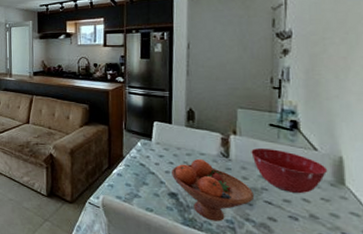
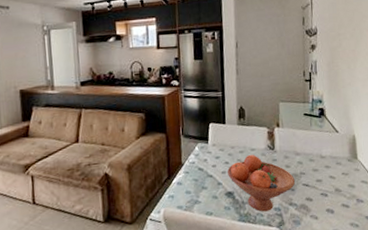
mixing bowl: present [251,147,328,194] -> none [291,136,346,173]

